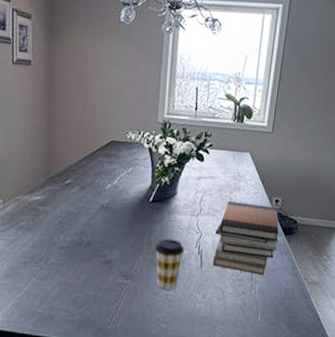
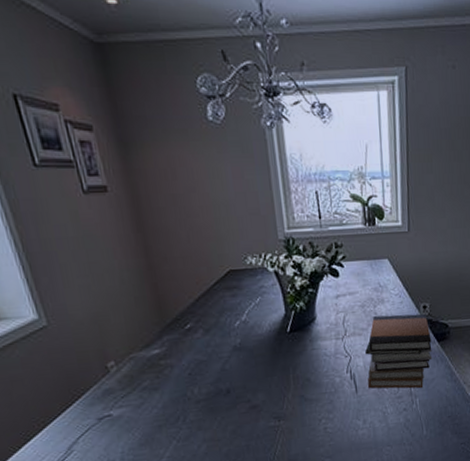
coffee cup: present [154,238,185,290] -> none [302,368,336,423]

